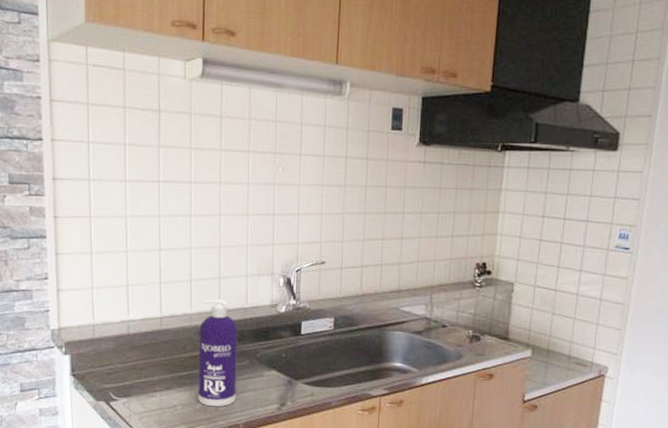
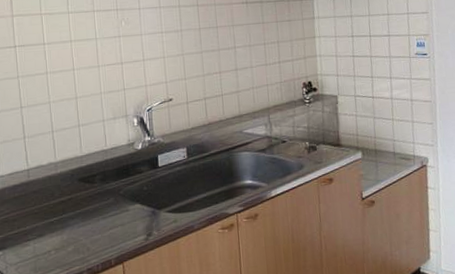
spray bottle: present [198,299,238,407] -> none [64,145,106,247]

